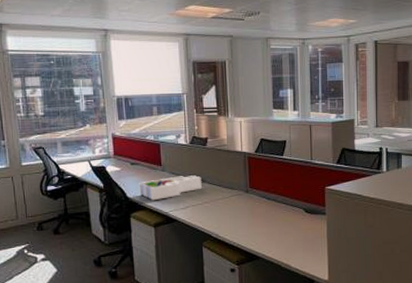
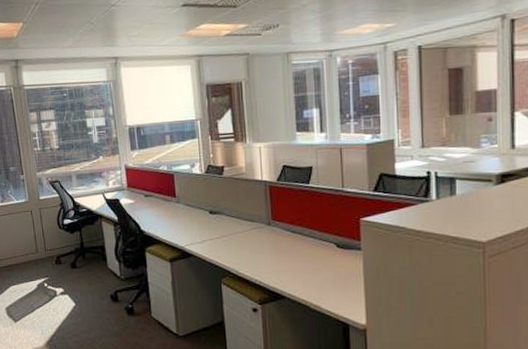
desk organizer: present [139,175,202,201] -> none [153,207,219,235]

